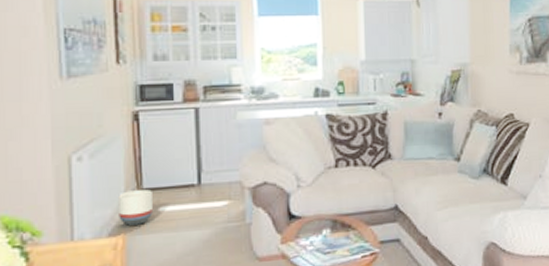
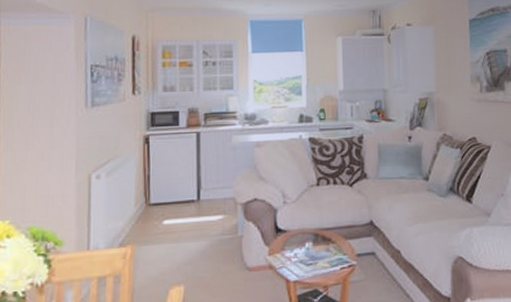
planter: present [118,189,153,226] -> none [129,204,158,237]

